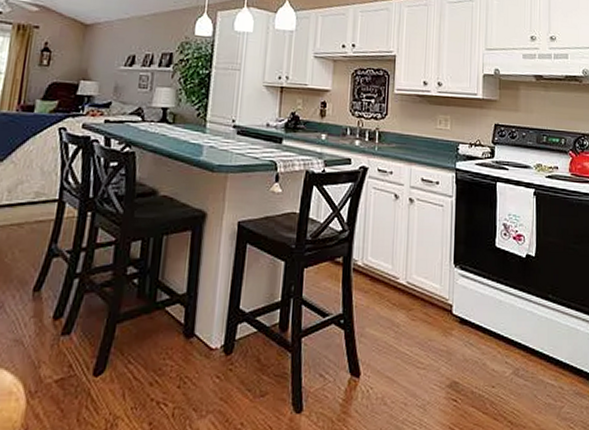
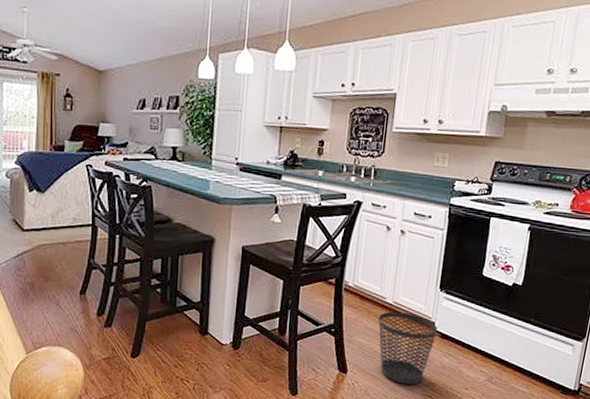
wastebasket: none [391,294,456,386] -> present [378,311,438,385]

